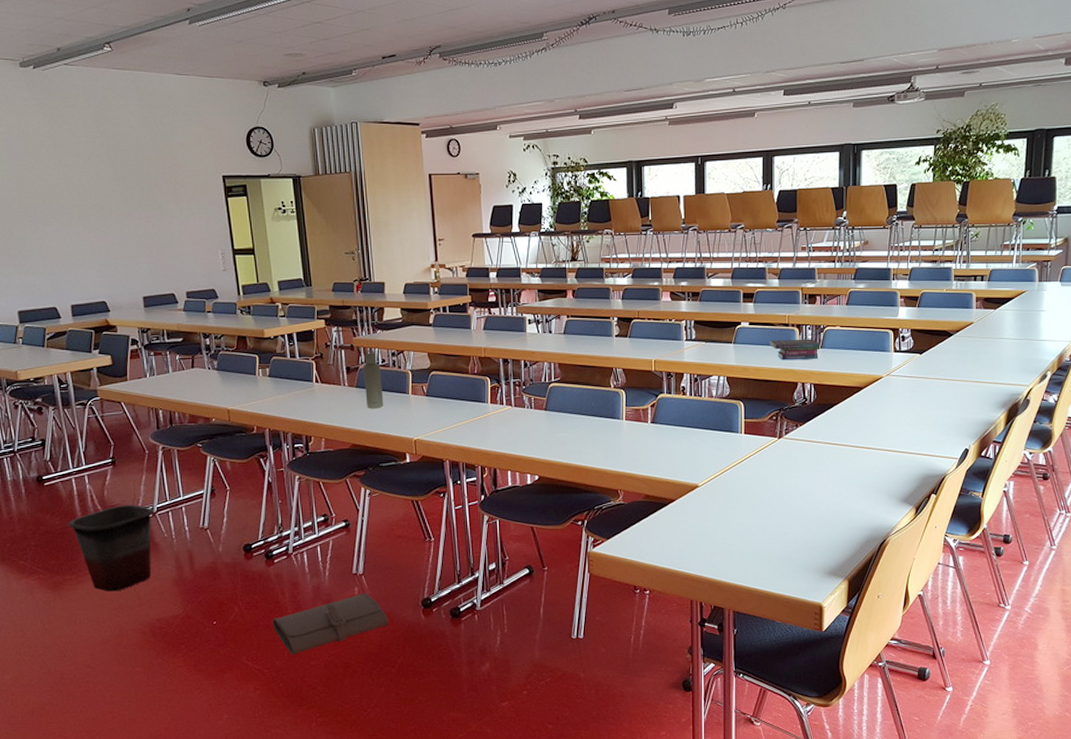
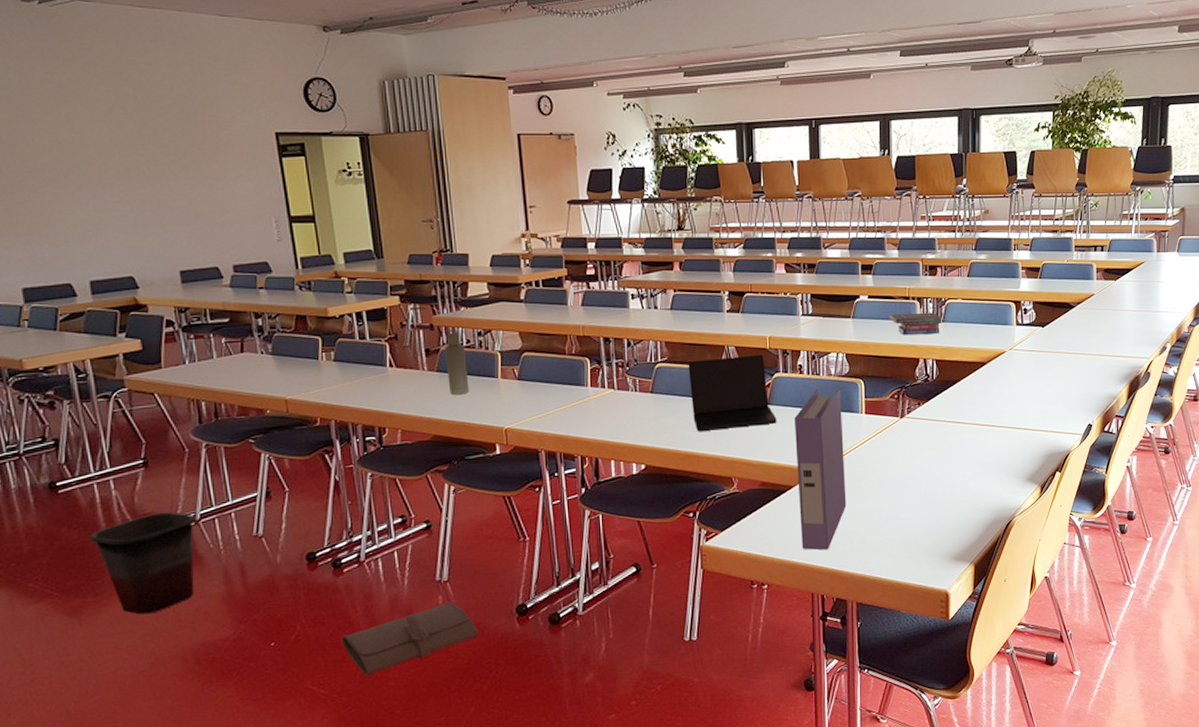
laptop: none [579,376,661,446] -> present [688,354,777,431]
binder: none [677,408,725,561] -> present [795,388,847,550]

